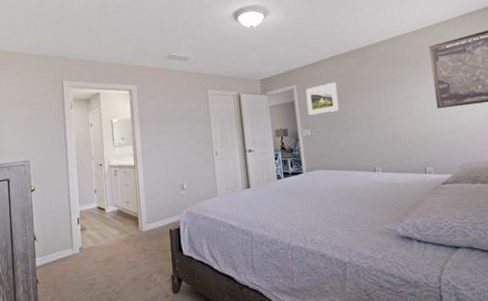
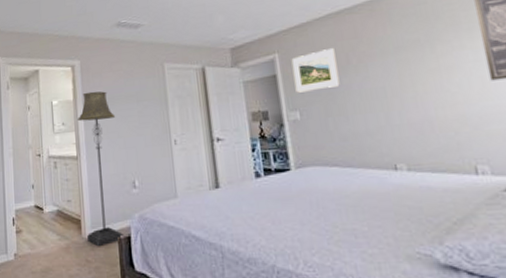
floor lamp: none [135,111,174,238] -> present [78,91,123,247]

